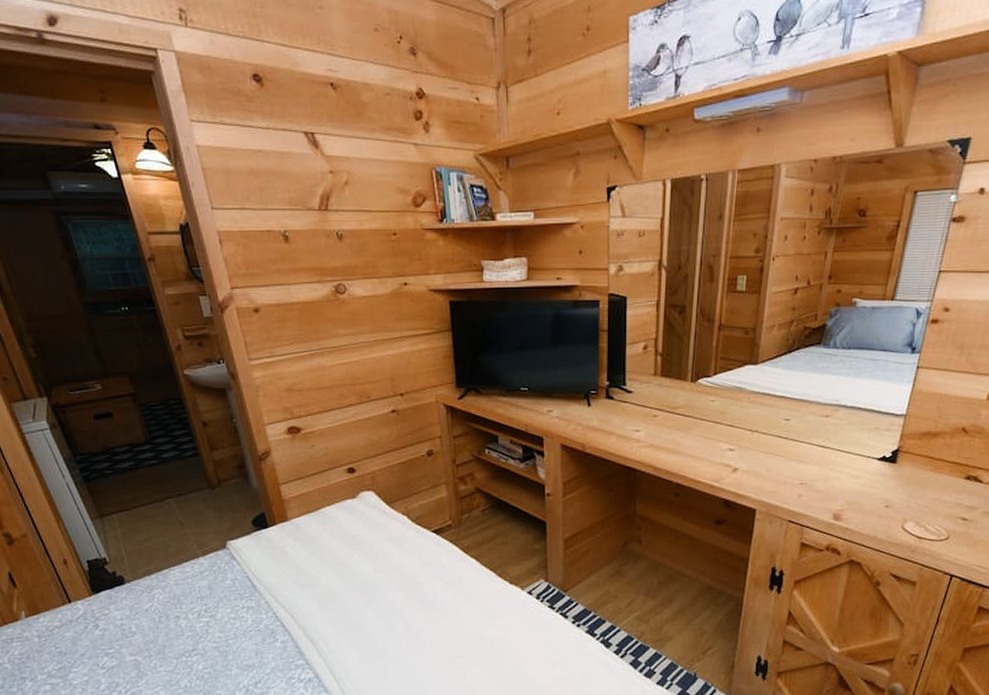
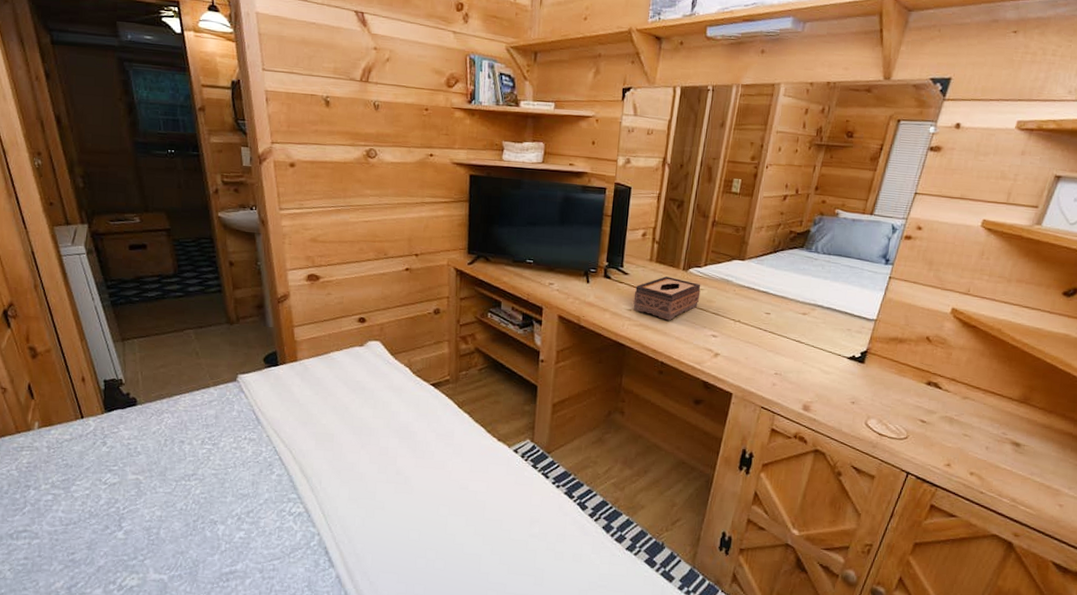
tissue box: none [640,390,712,438] -> present [633,276,701,321]

